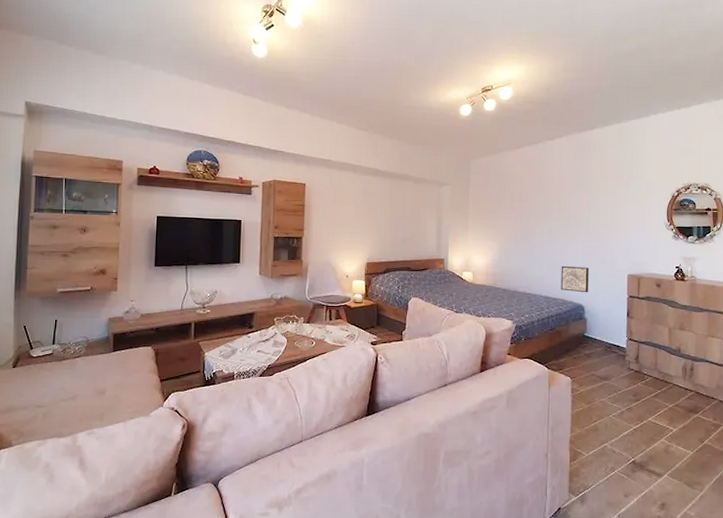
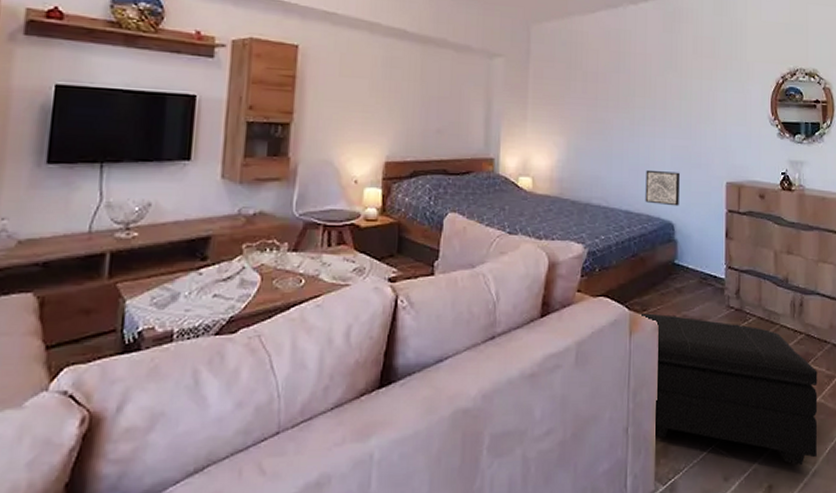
footstool: none [556,371,705,490] -> present [639,313,818,465]

